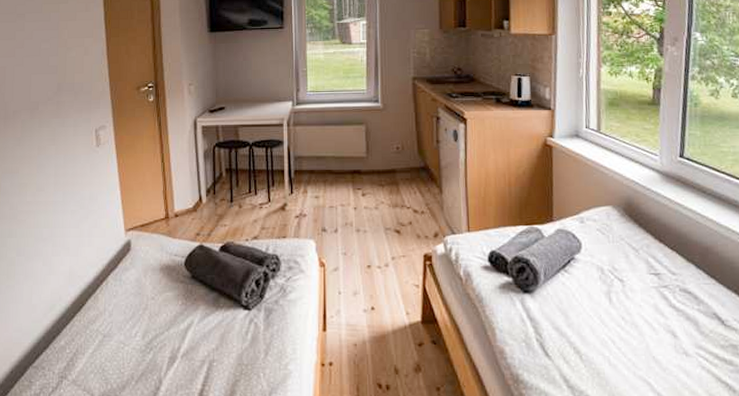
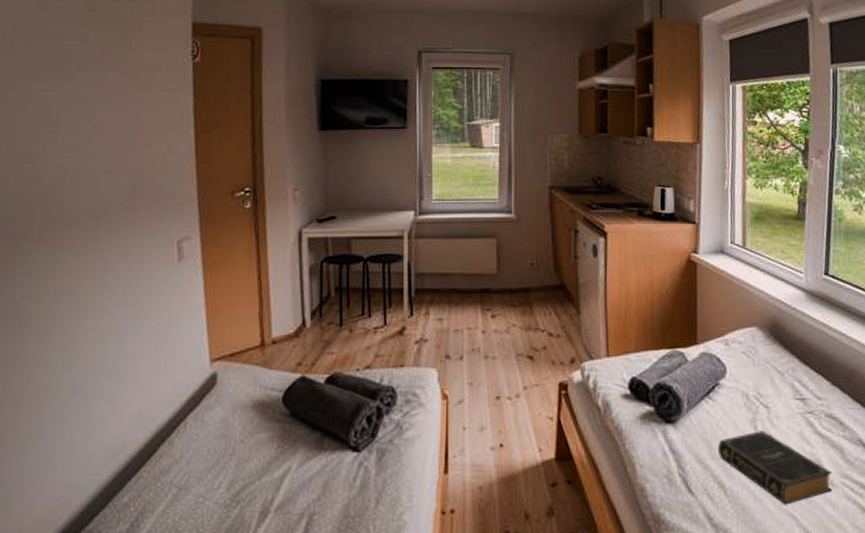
book: none [573,302,687,371] -> present [717,431,833,505]

